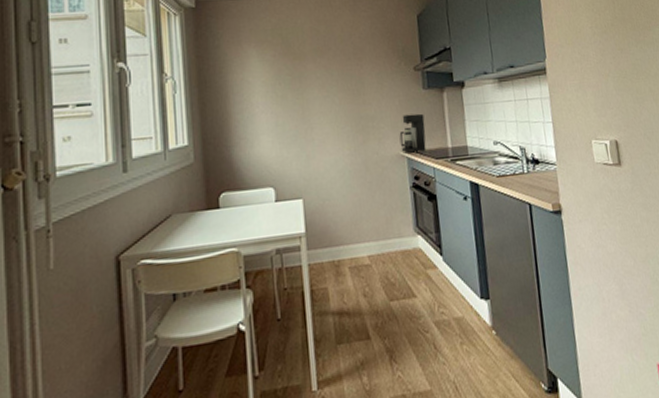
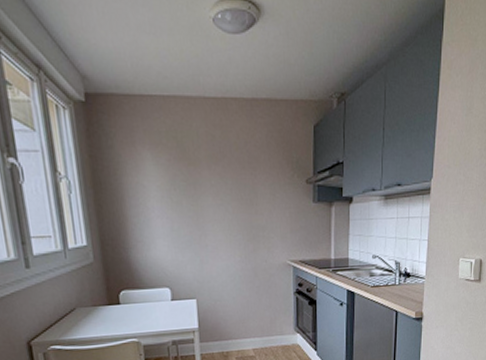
coffee maker: present [399,113,427,153] -> none [287,226,312,262]

